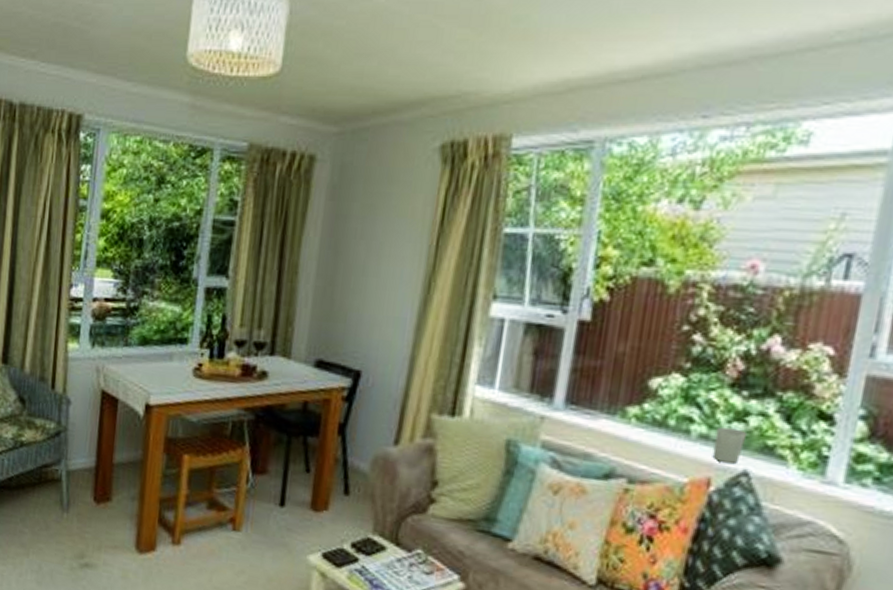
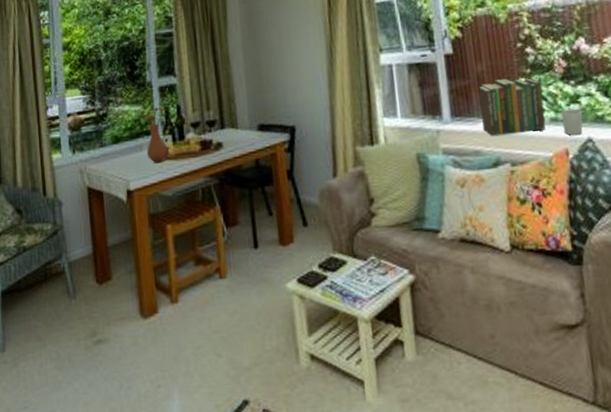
vase: none [171,308,210,381] -> present [134,107,169,164]
books: none [603,367,702,448] -> present [478,78,546,137]

